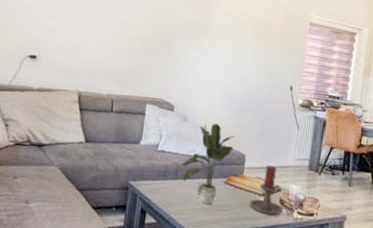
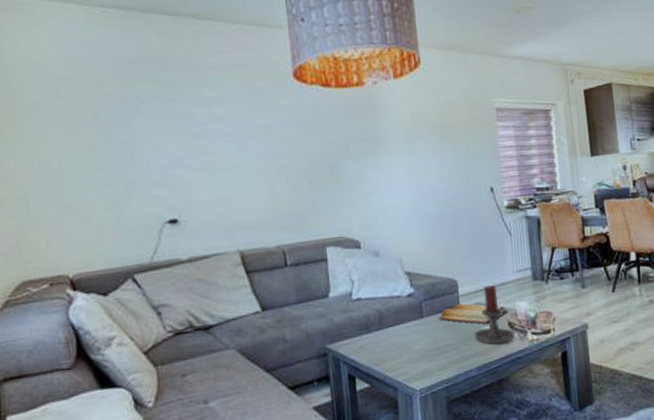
potted plant: present [180,123,235,205] -> none [383,250,441,351]

